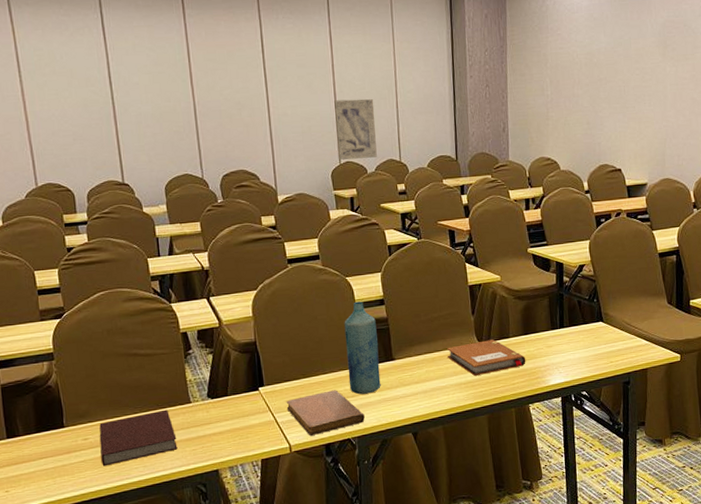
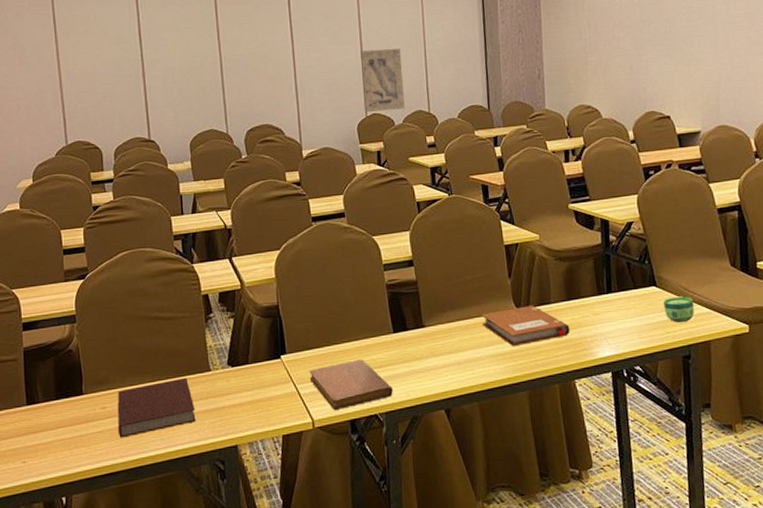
bottle: present [344,301,381,395] -> none [370,262,410,365]
cup: none [609,330,635,354] -> present [663,296,695,323]

